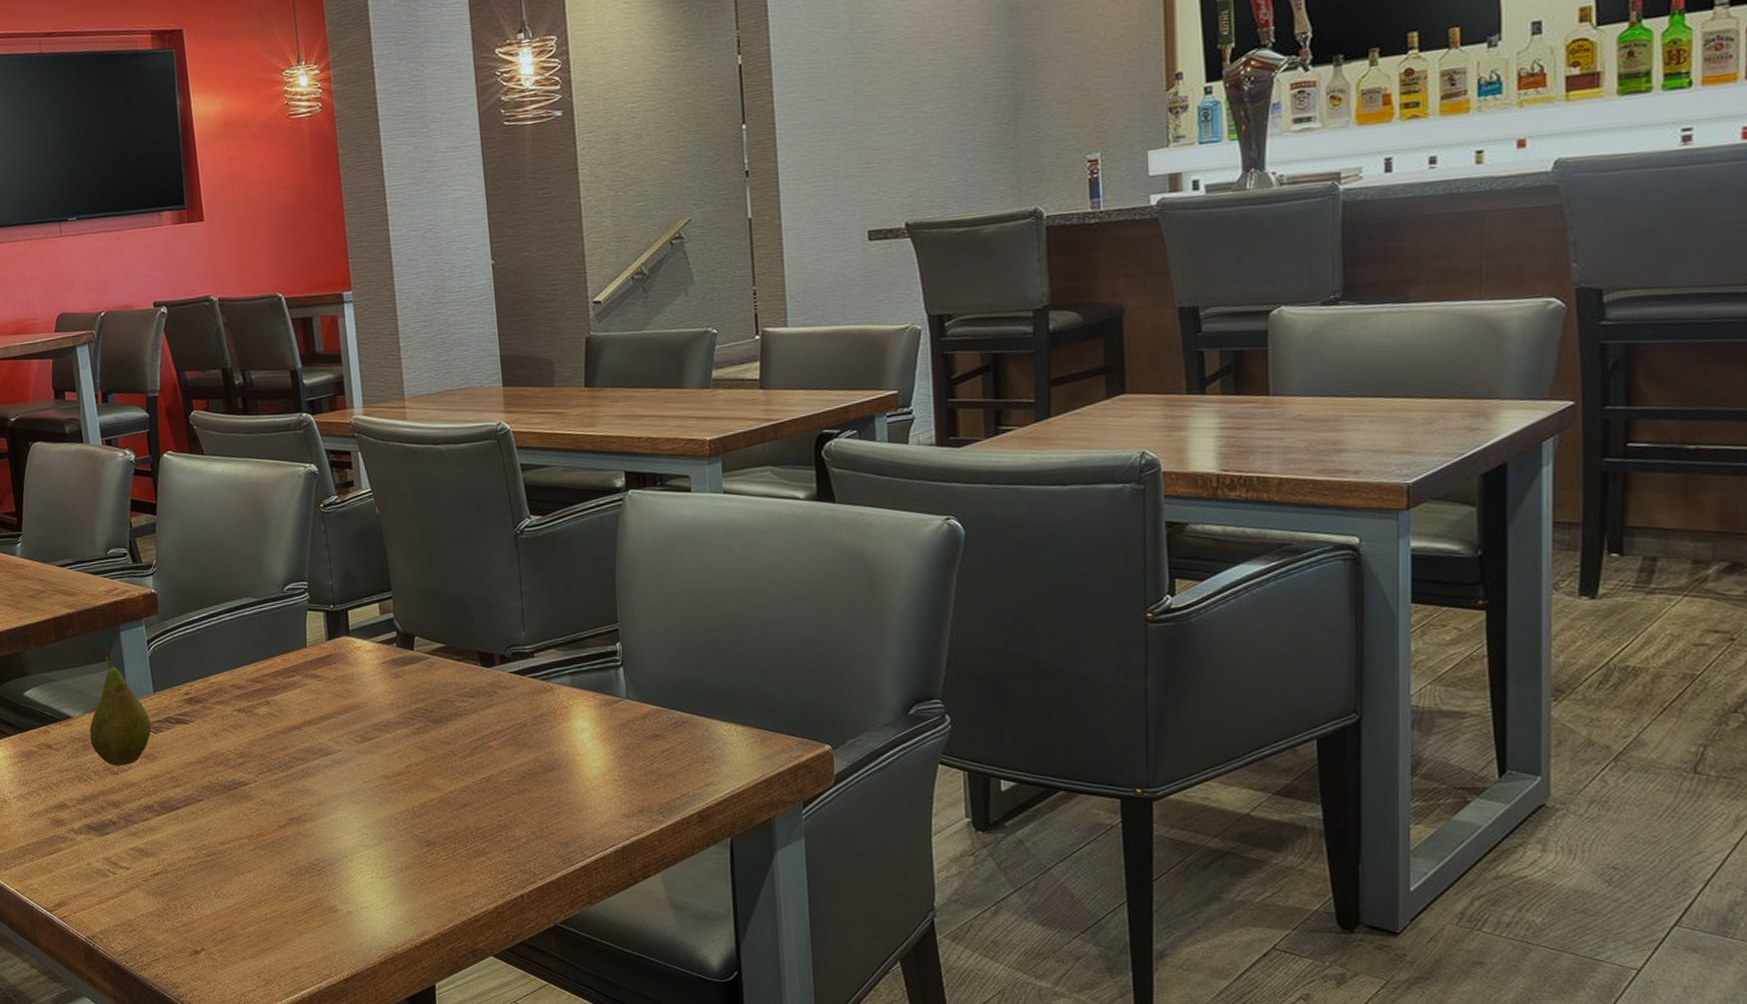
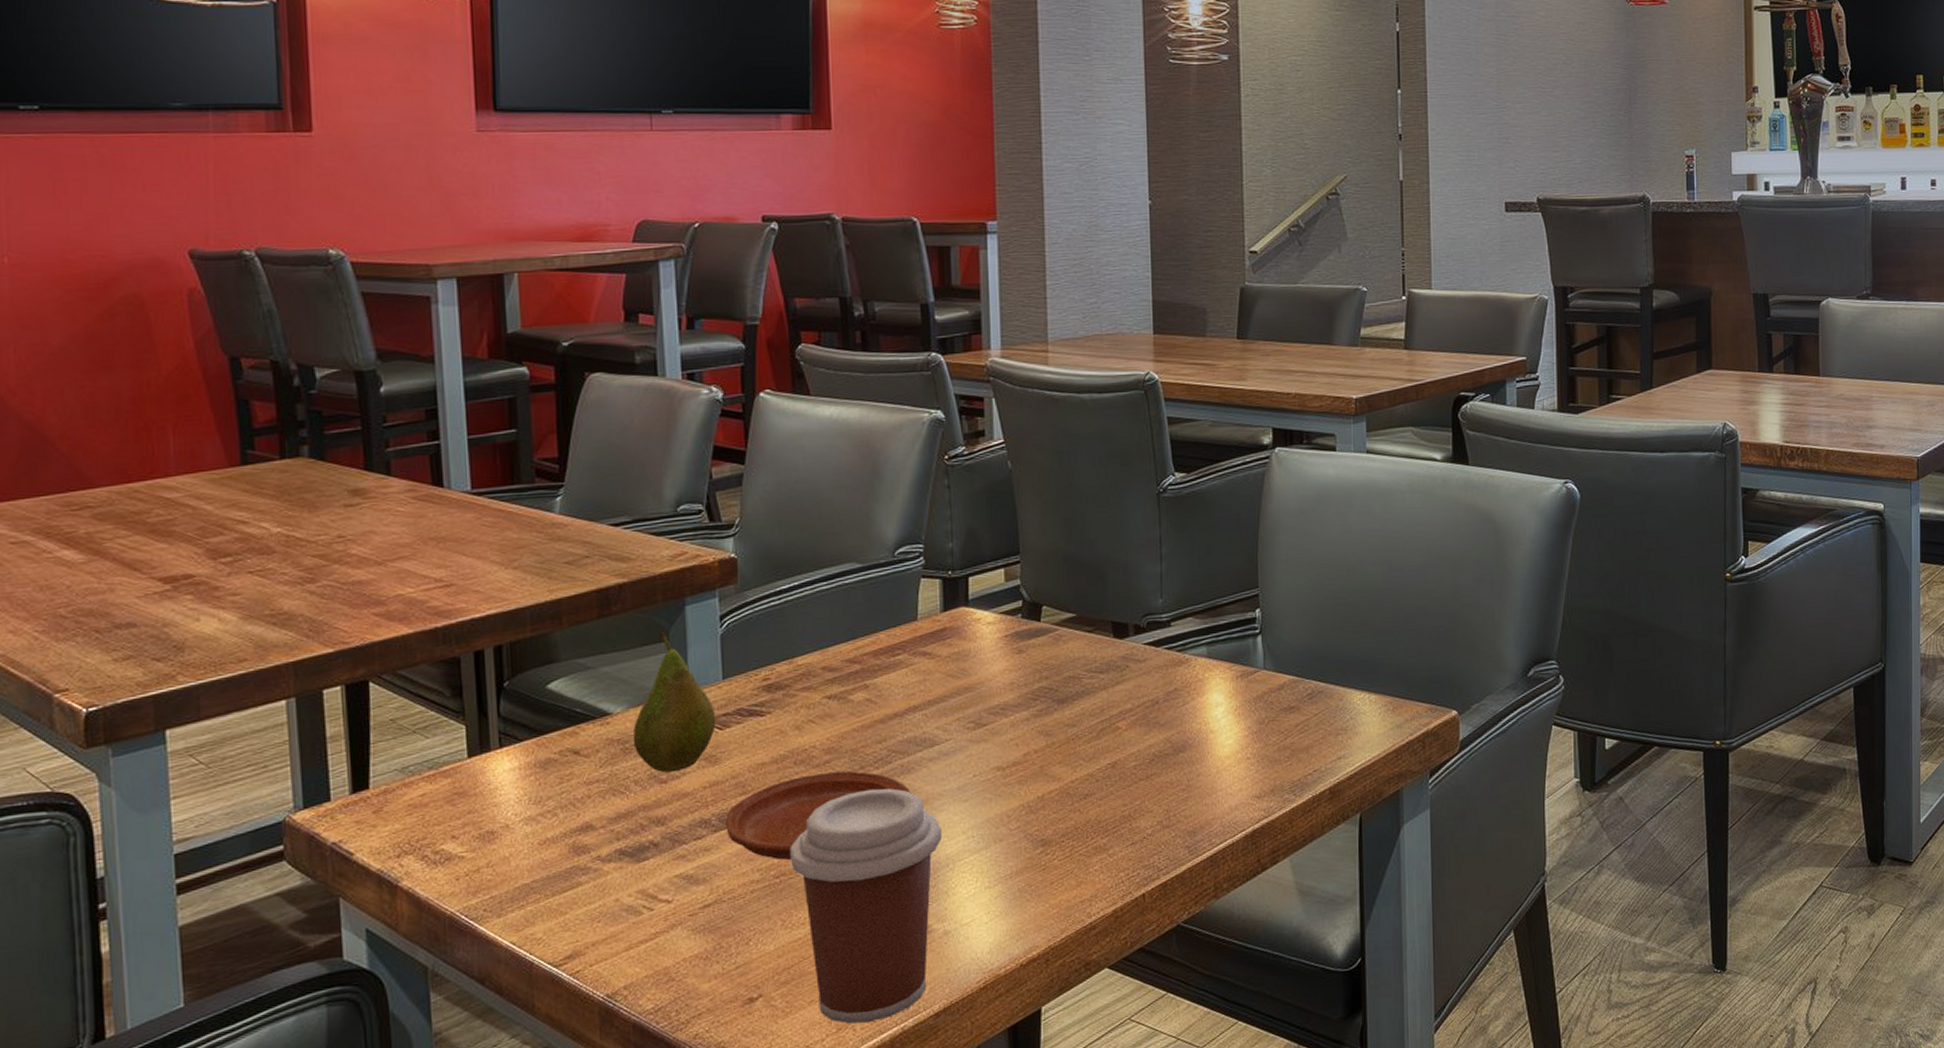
plate: none [164,772,311,842] -> present [725,771,910,860]
coffee cup: none [216,788,340,981] -> present [790,788,942,1024]

